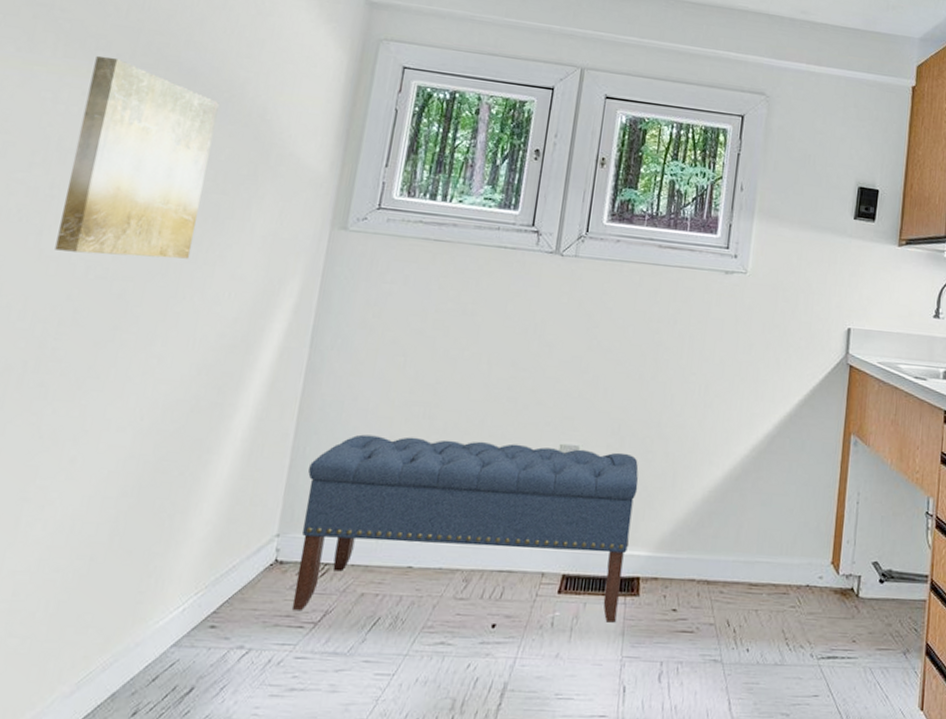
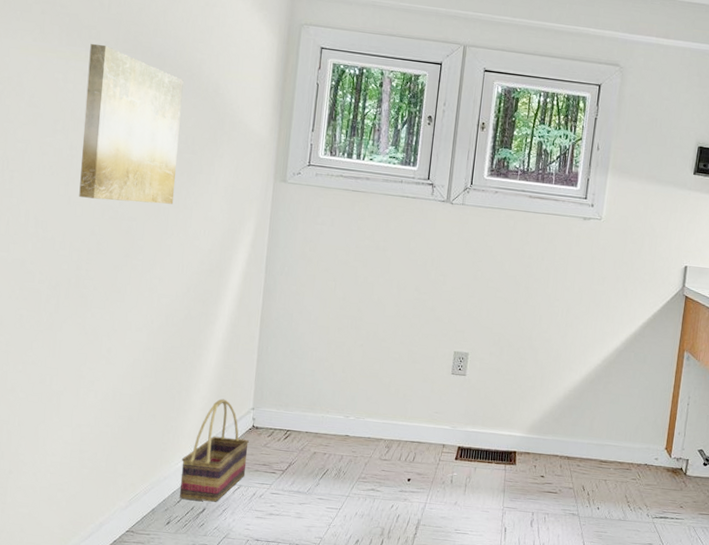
basket: none [155,523,268,677] -> present [179,399,249,502]
bench: present [291,434,639,623] -> none [266,339,515,483]

